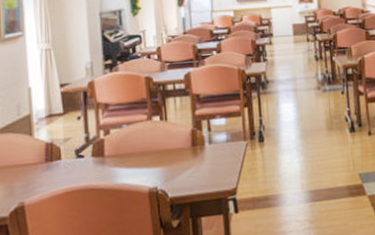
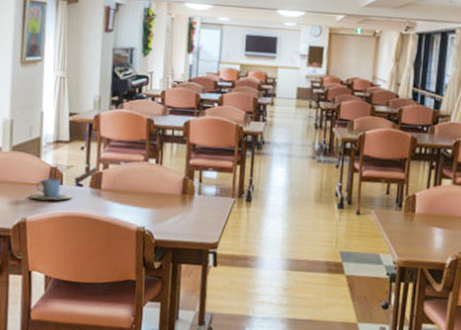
cup: none [25,154,74,180] -> present [29,178,73,201]

